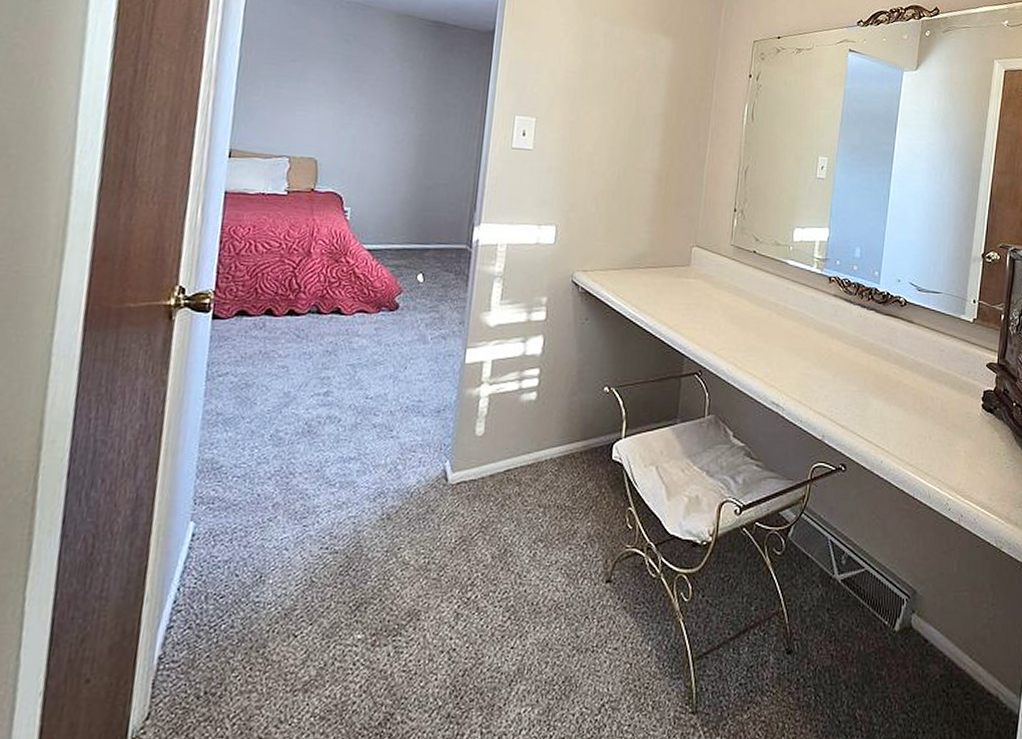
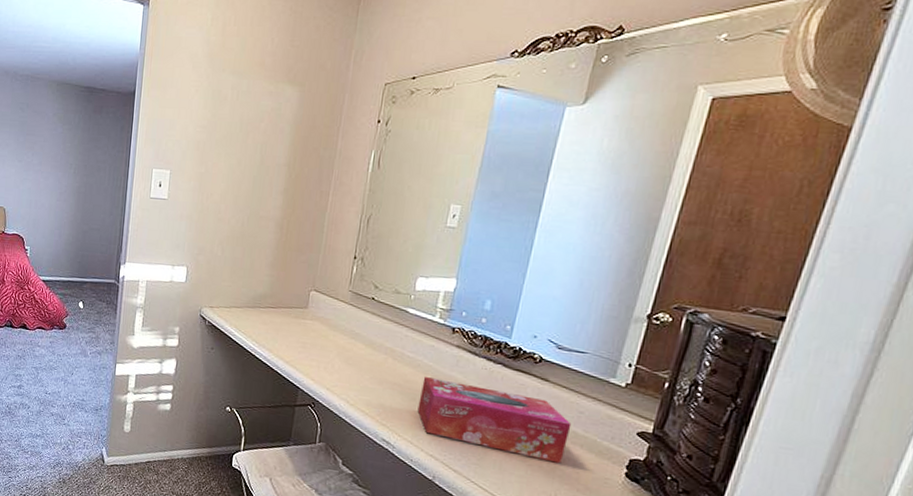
tissue box: none [803,330,936,404] -> present [417,377,572,464]

